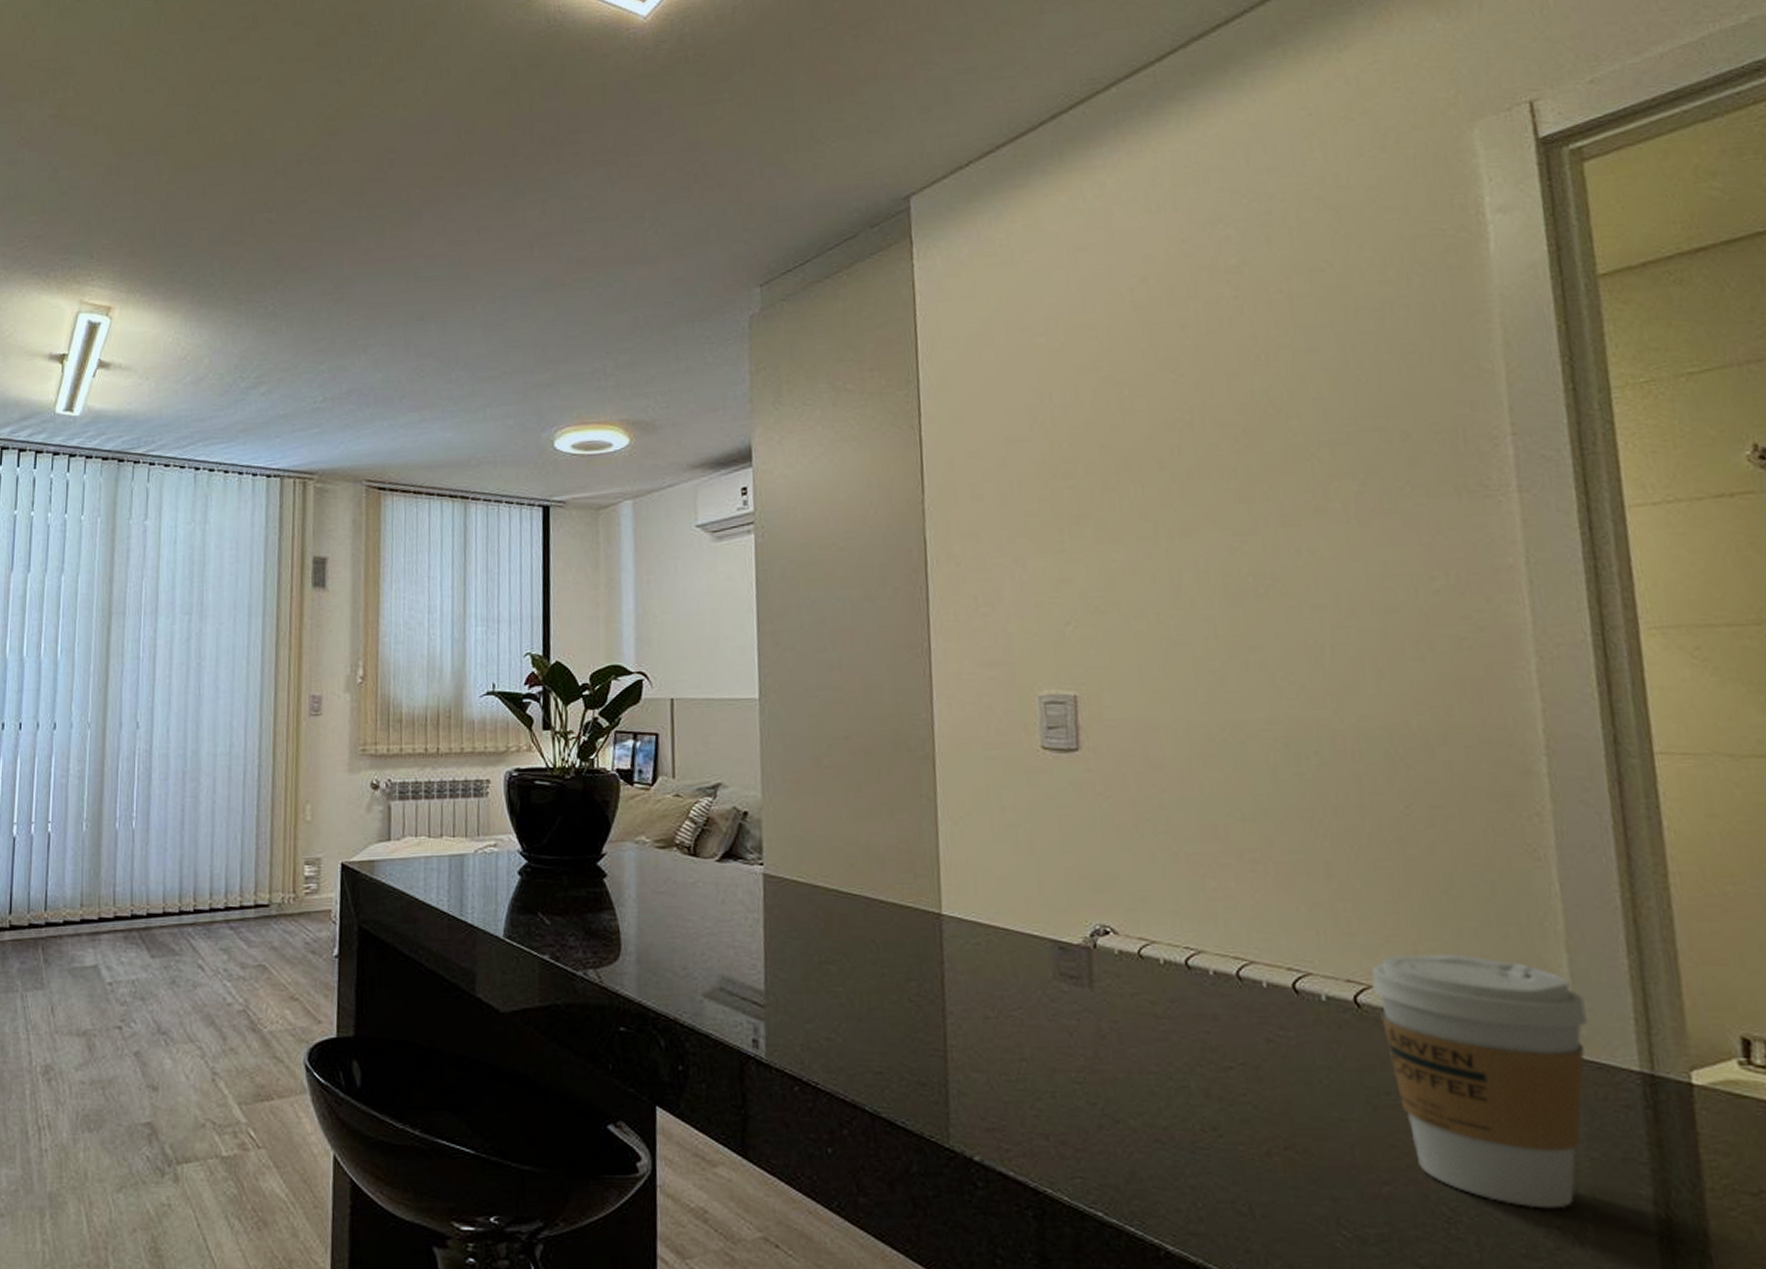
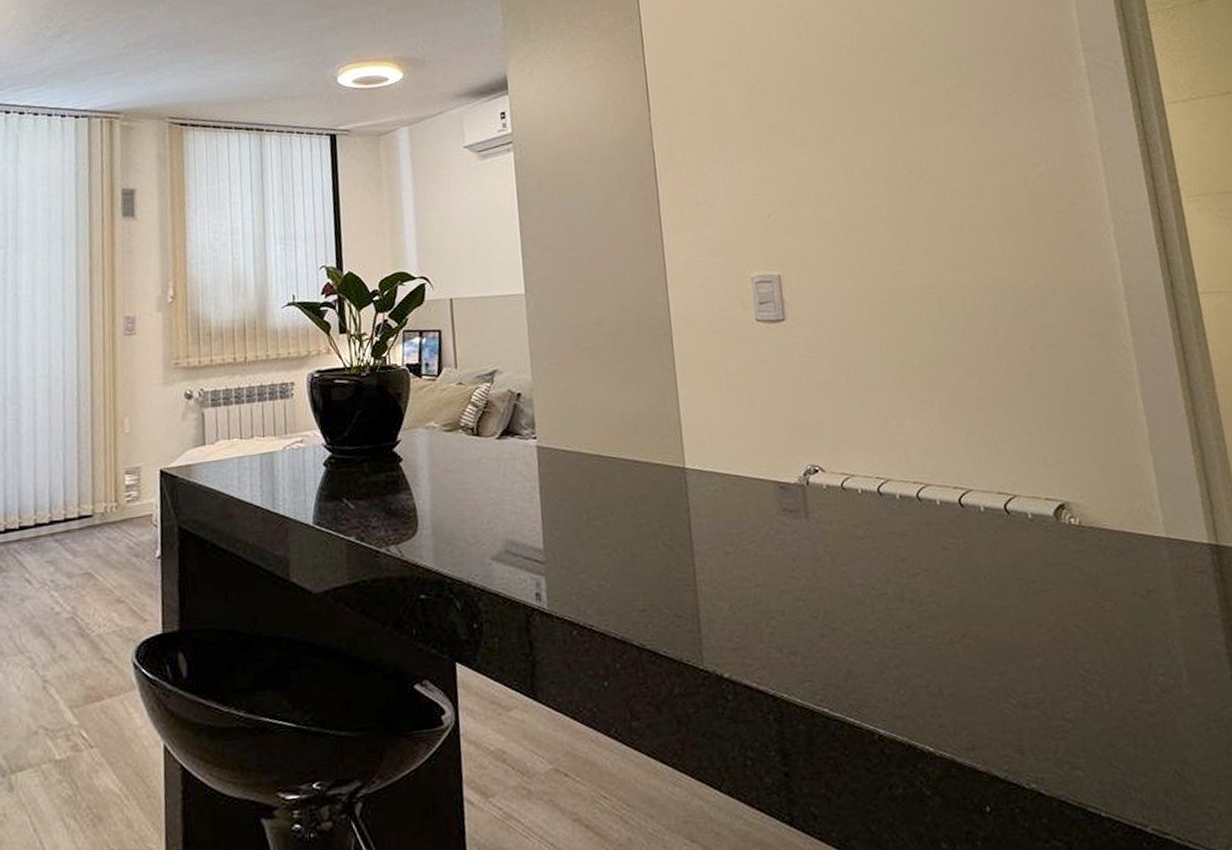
coffee cup: present [1371,953,1589,1209] -> none [1015,463,1173,662]

